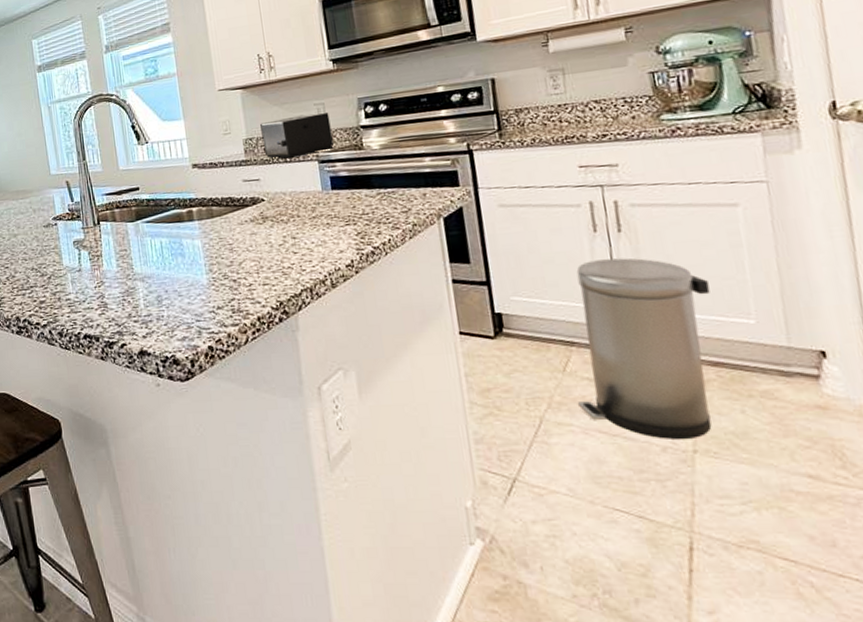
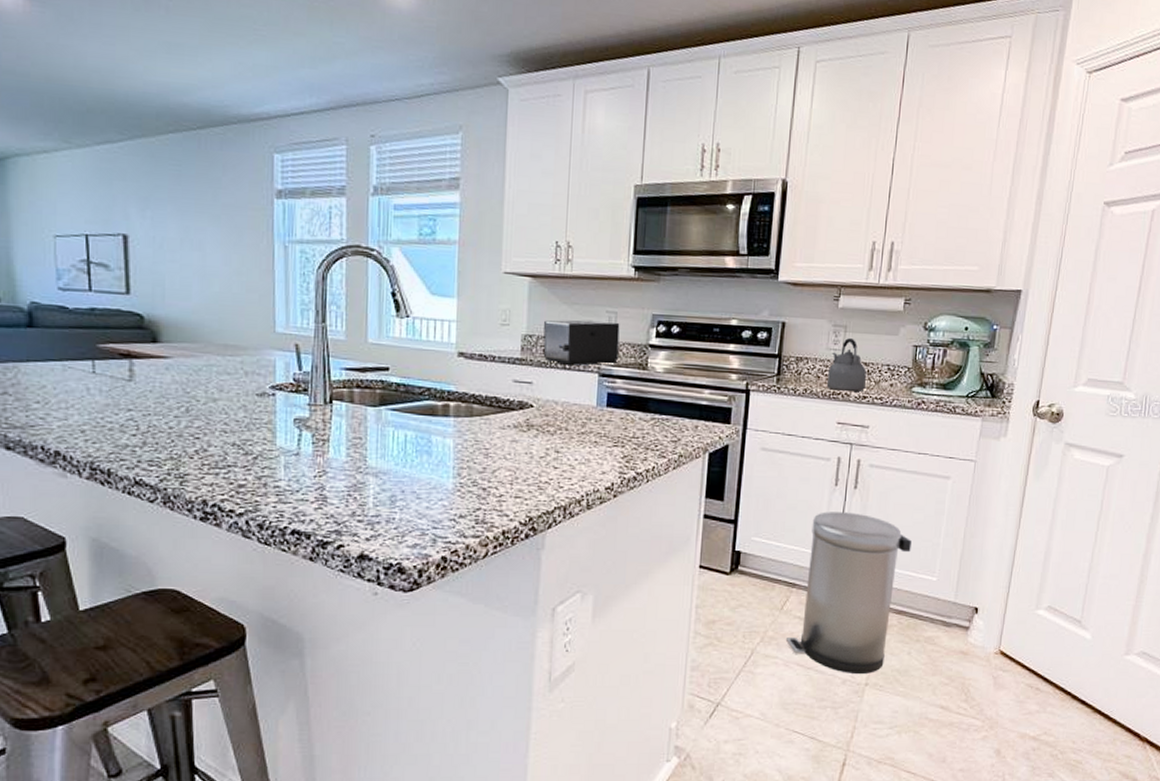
kettle: none [554,79,603,135] -> present [826,338,866,392]

